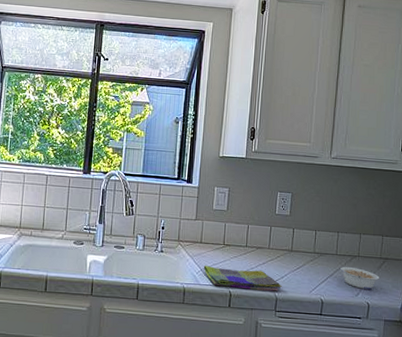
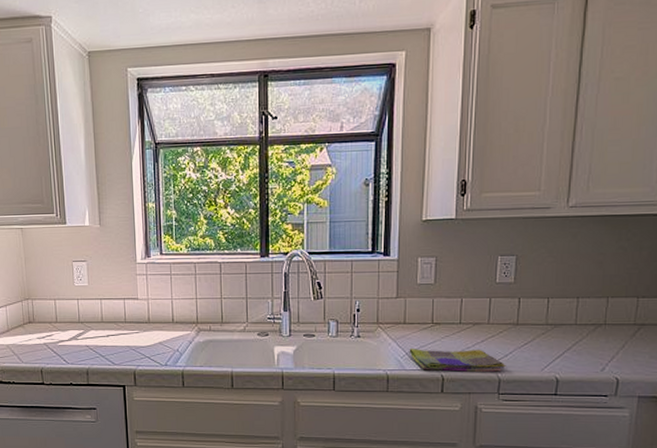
legume: present [340,266,380,290] -> none [581,337,633,362]

